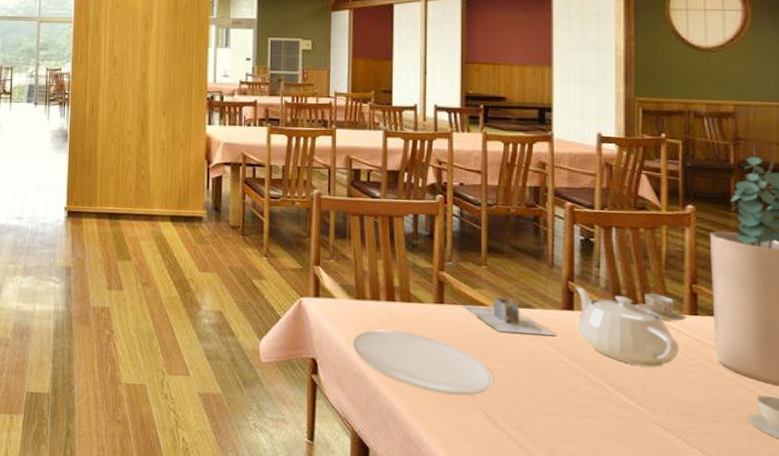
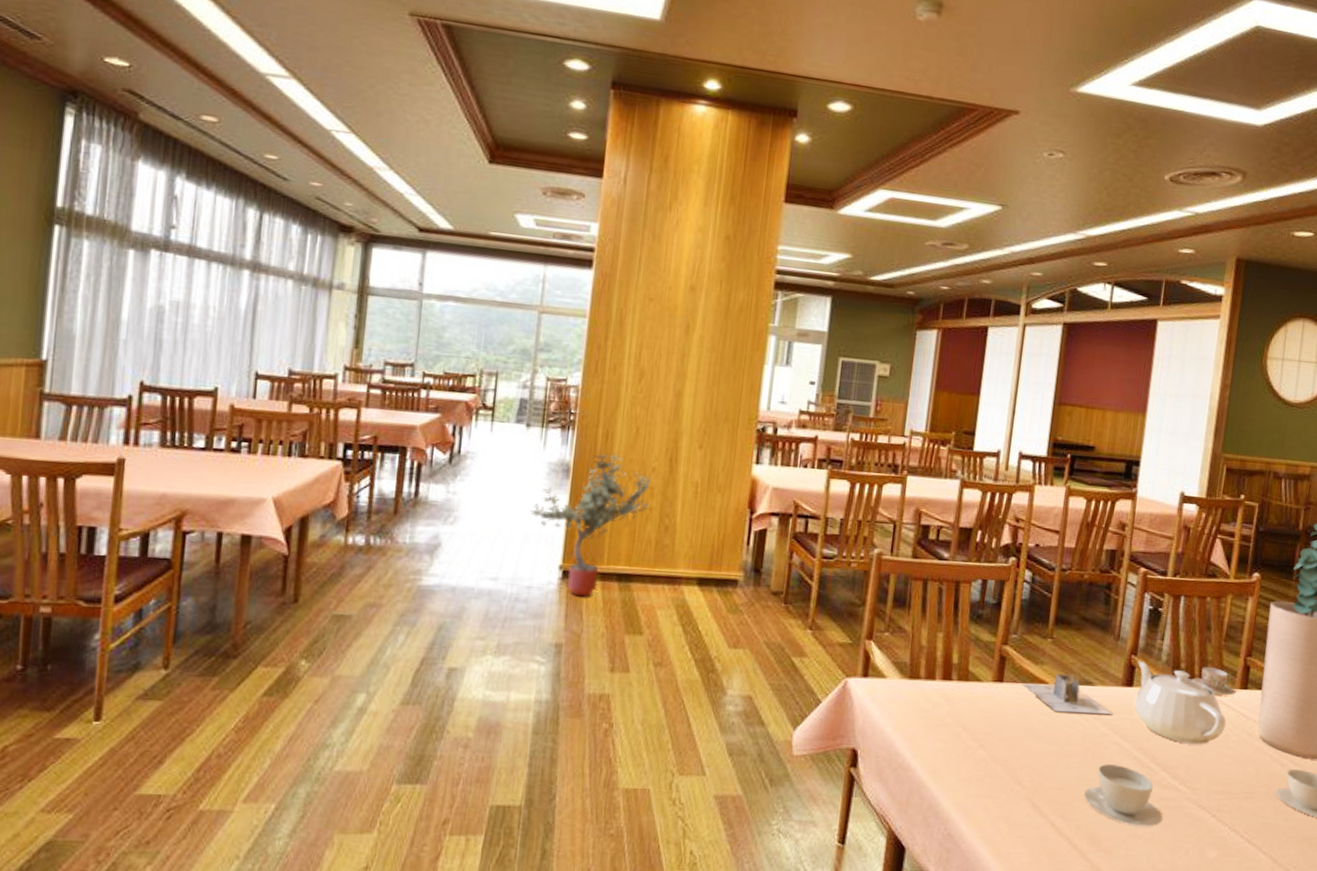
potted tree: none [41,121,128,231] -> present [531,453,651,597]
plate: present [352,329,494,396] -> none [899,713,1045,784]
teacup: none [536,381,624,444] -> present [1083,764,1163,827]

